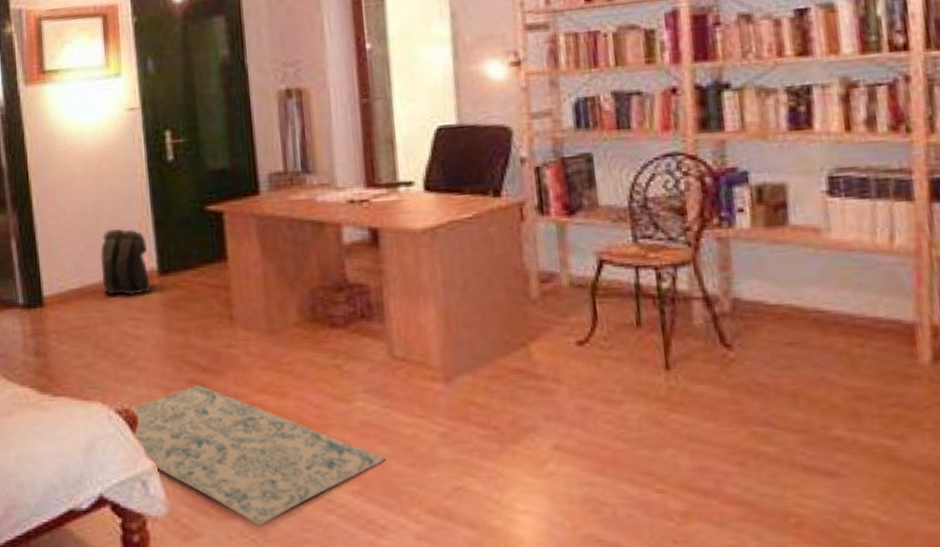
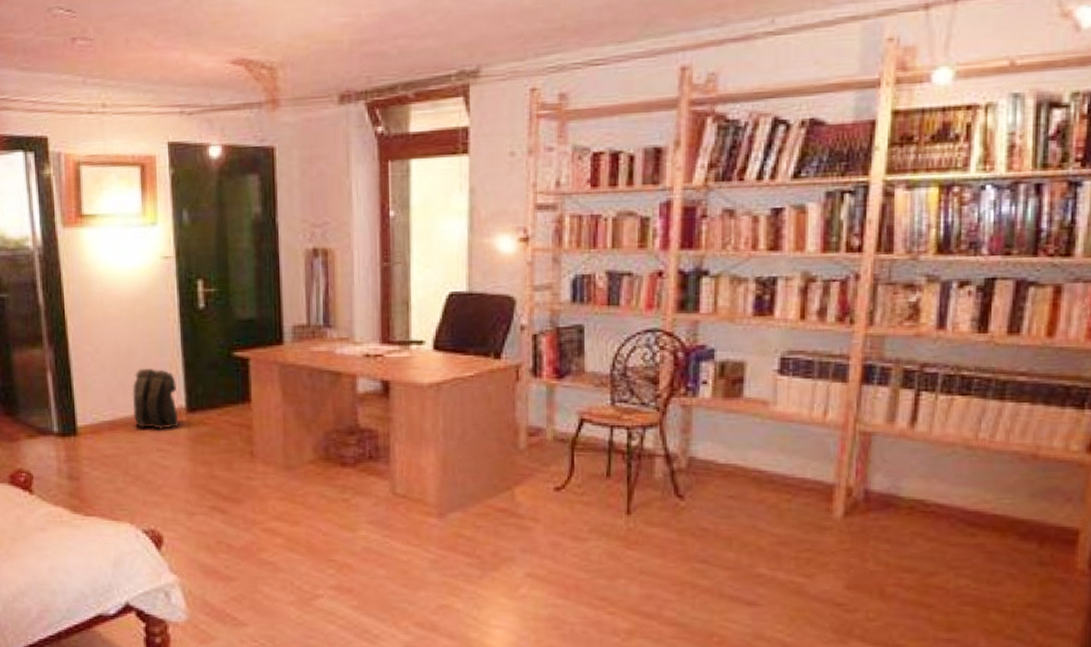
rug: present [130,385,386,526] -> none [156,511,383,633]

